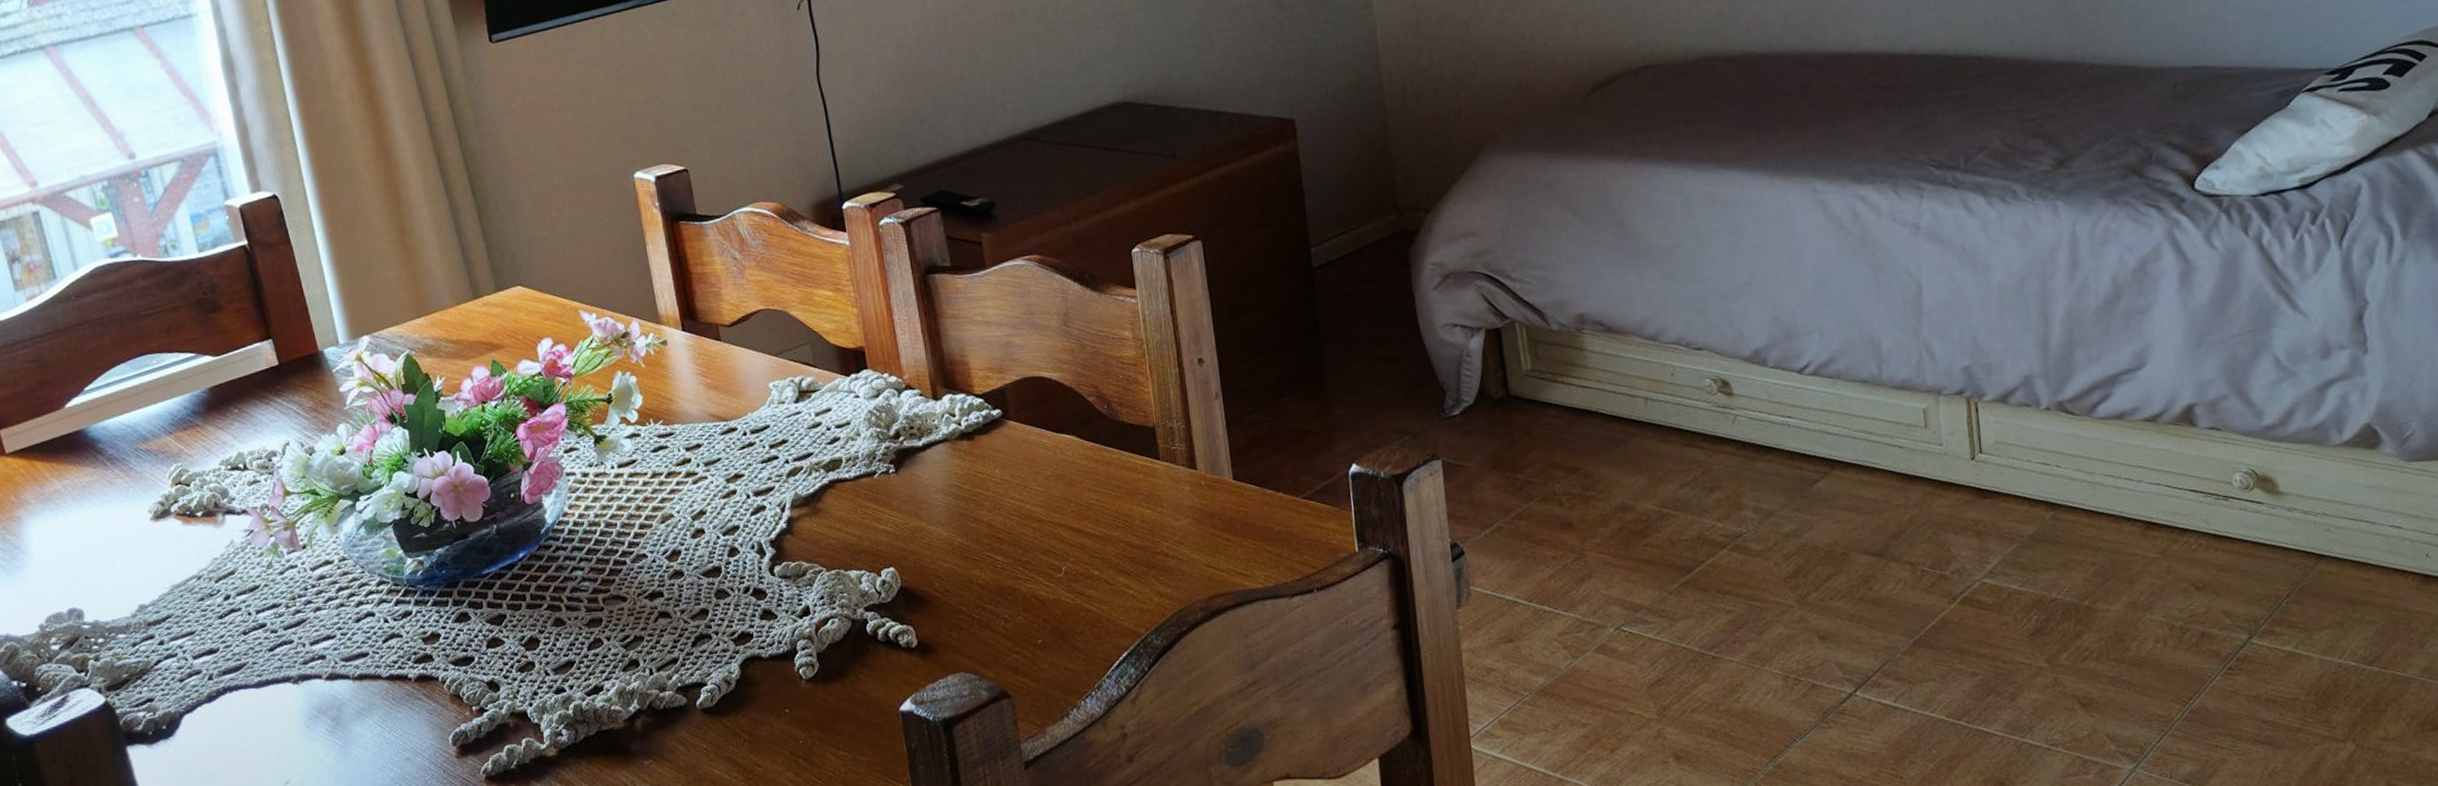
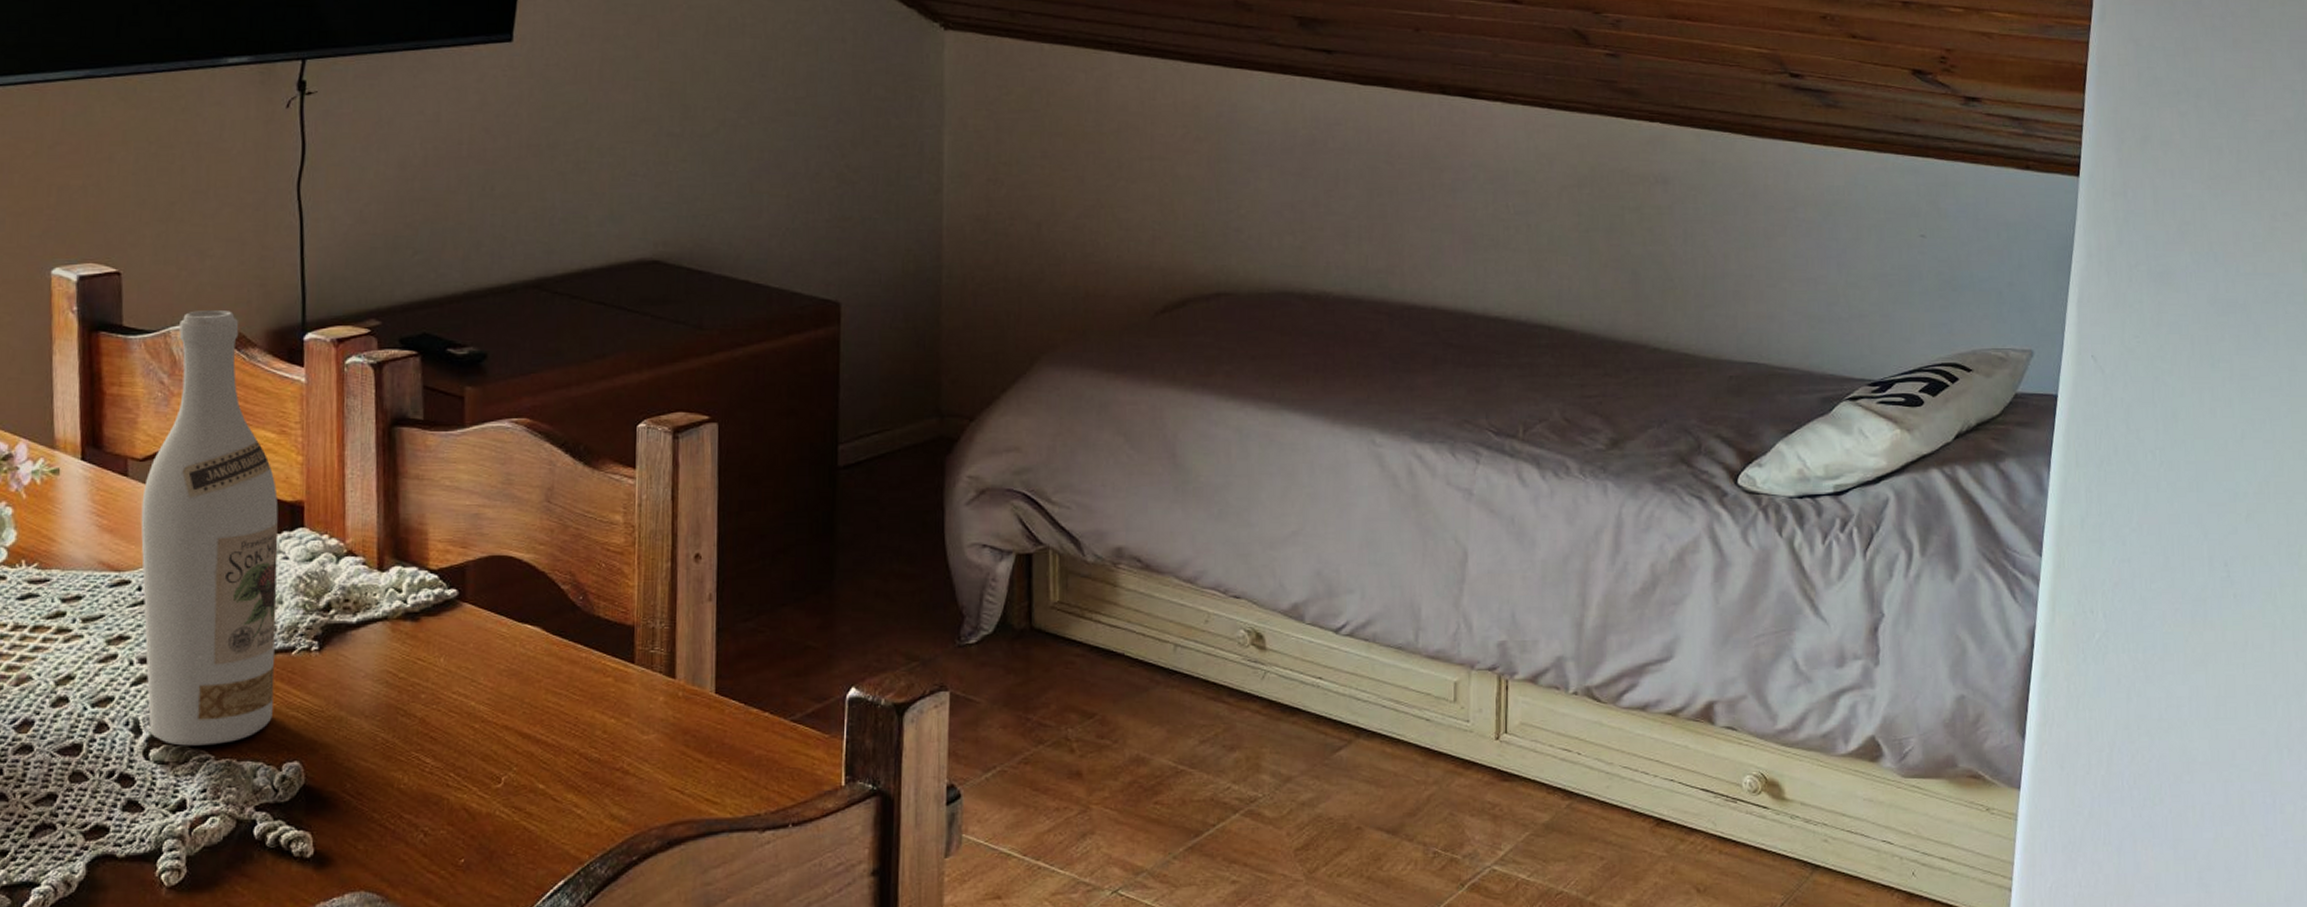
wine bottle: none [735,191,867,562] -> present [141,310,279,746]

